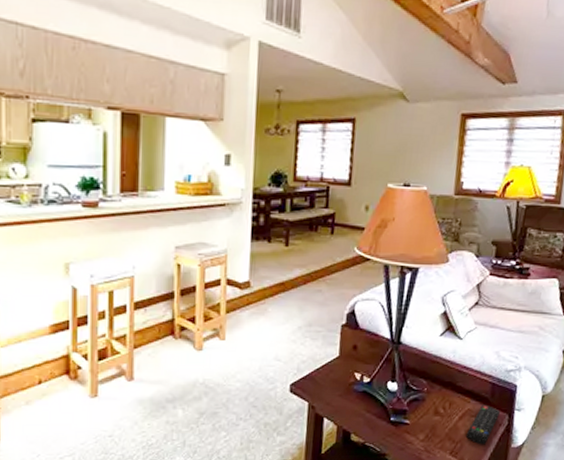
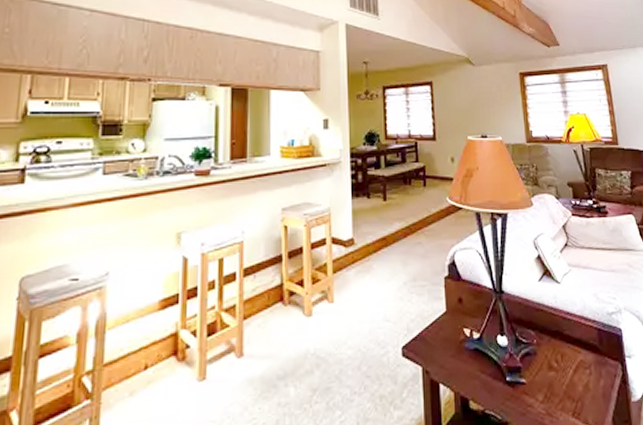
remote control: present [465,404,500,445] -> none [584,353,612,402]

